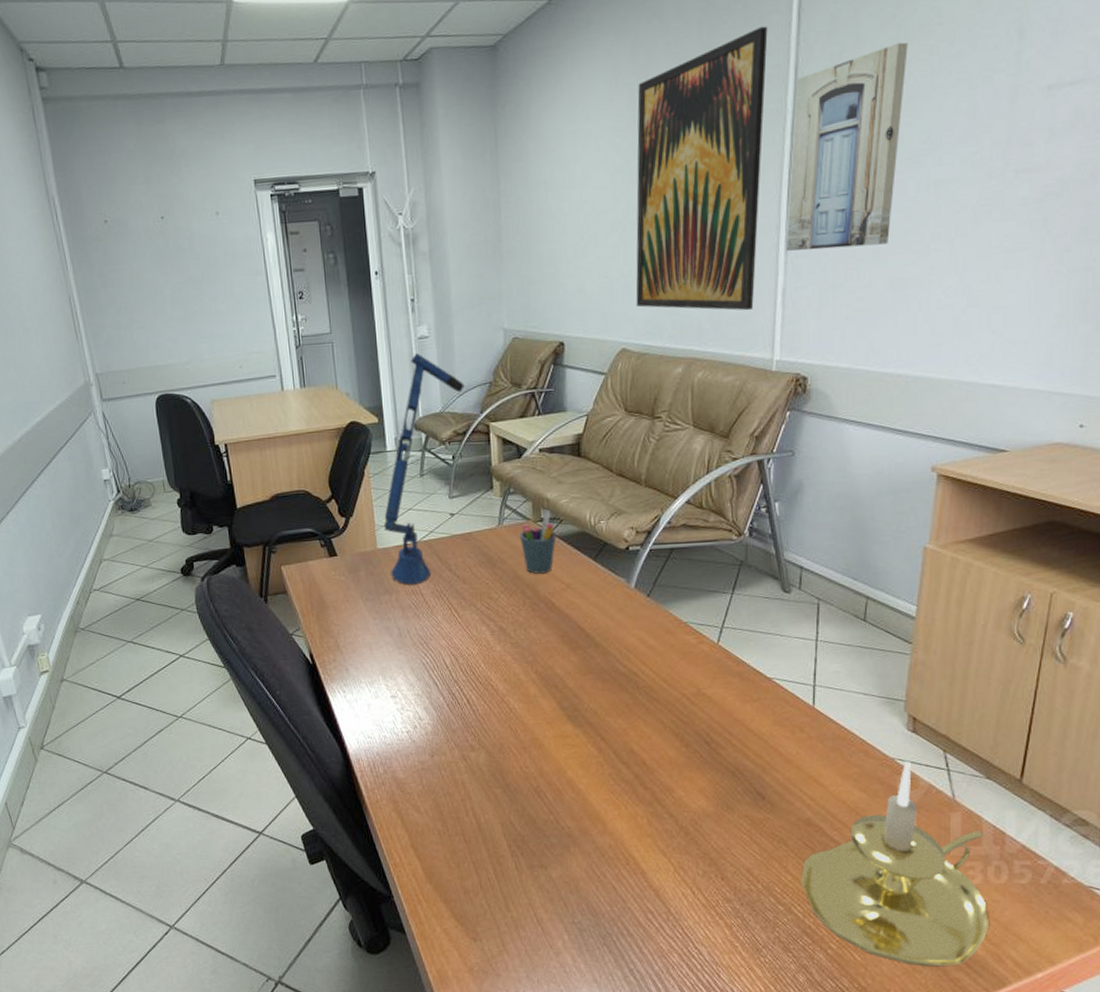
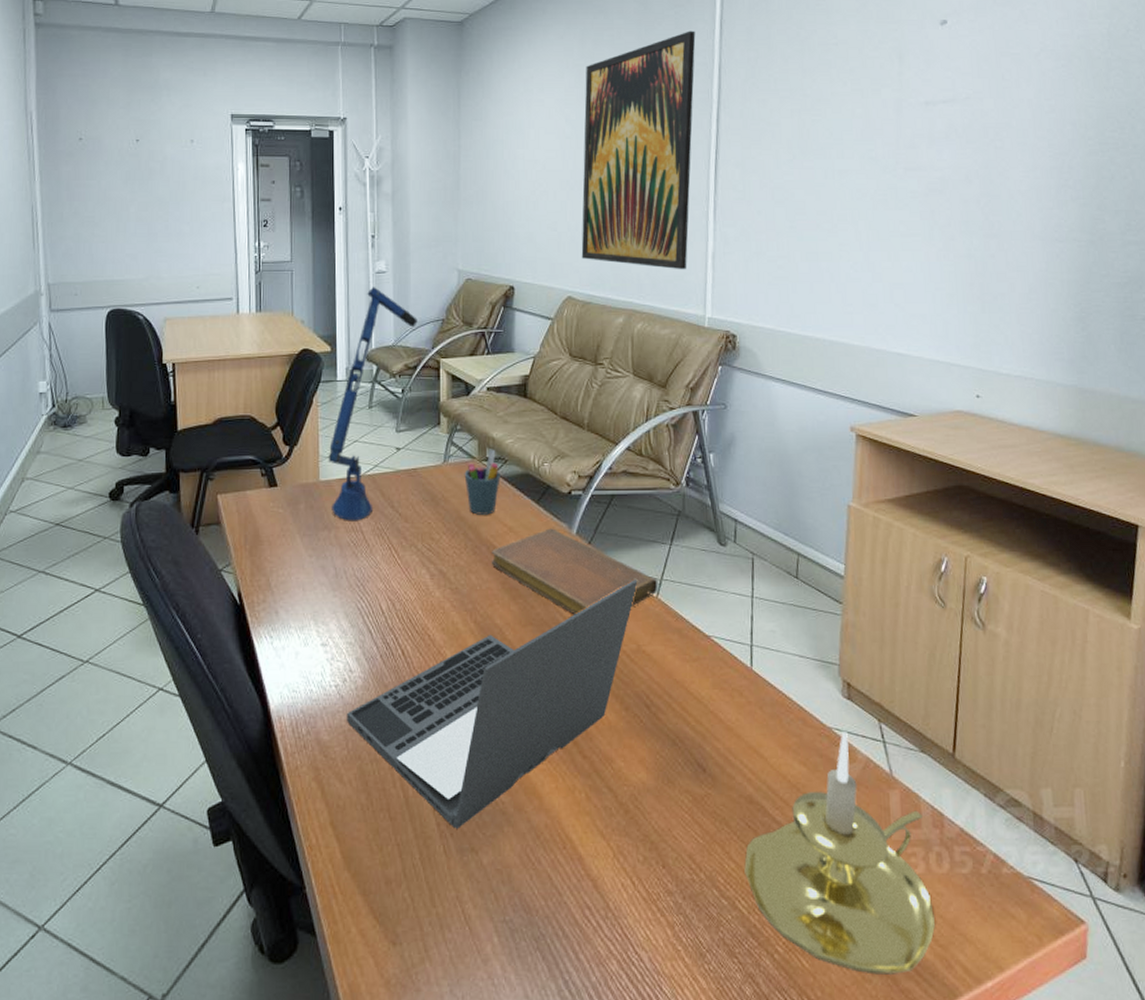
laptop: none [419,628,698,849] -> present [347,579,638,829]
notebook: none [549,583,719,663] -> present [491,528,658,615]
wall art: present [785,42,908,251] -> none [714,55,811,221]

